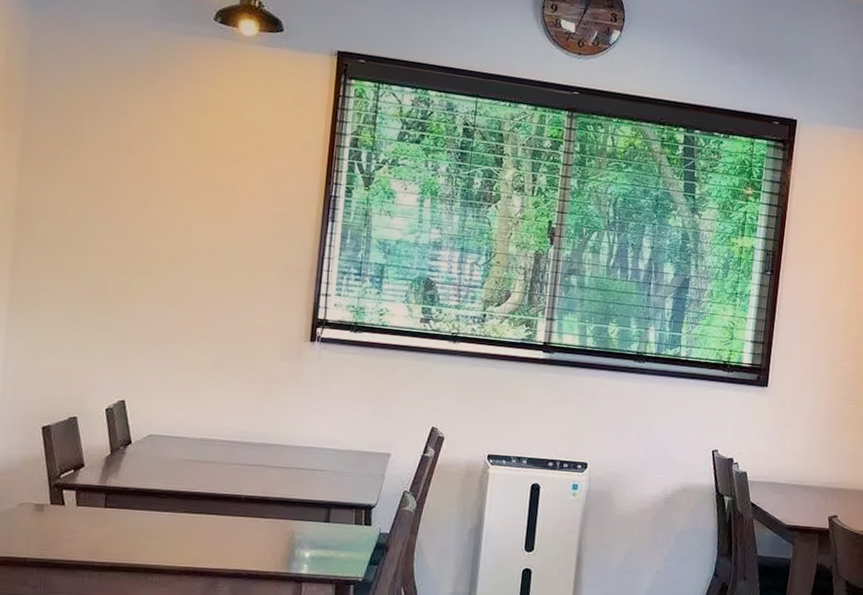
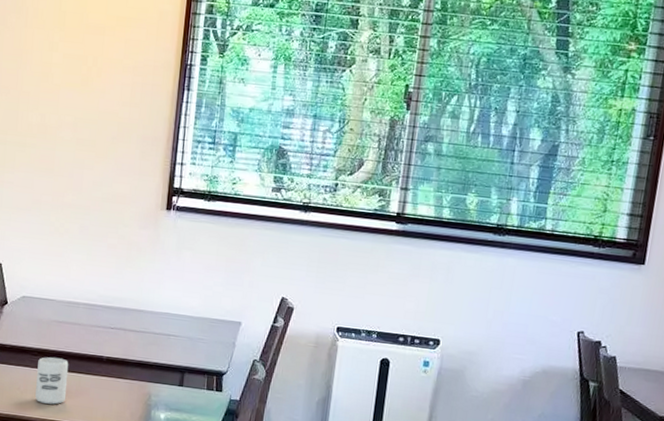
cup: none [163,498,203,550] -> present [35,357,69,405]

